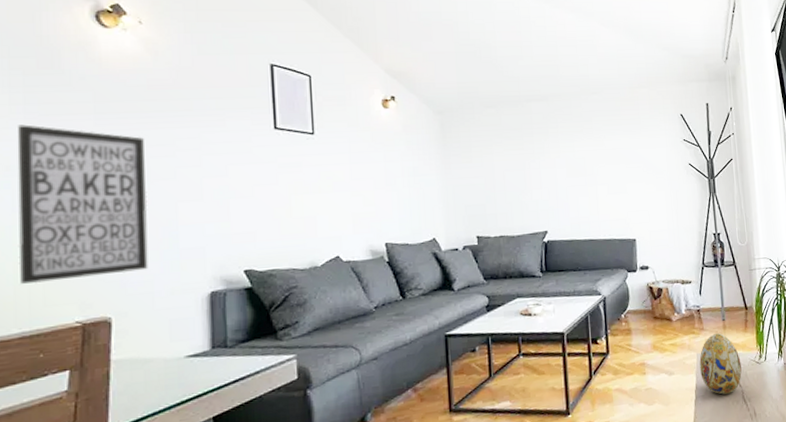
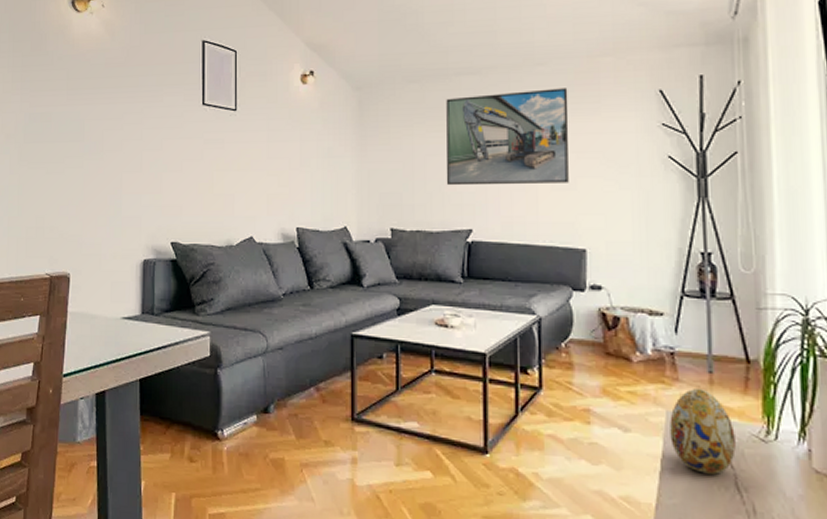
wall art: present [17,124,148,284] -> none [11,99,101,237]
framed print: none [520,112,621,196] -> present [446,88,569,186]

